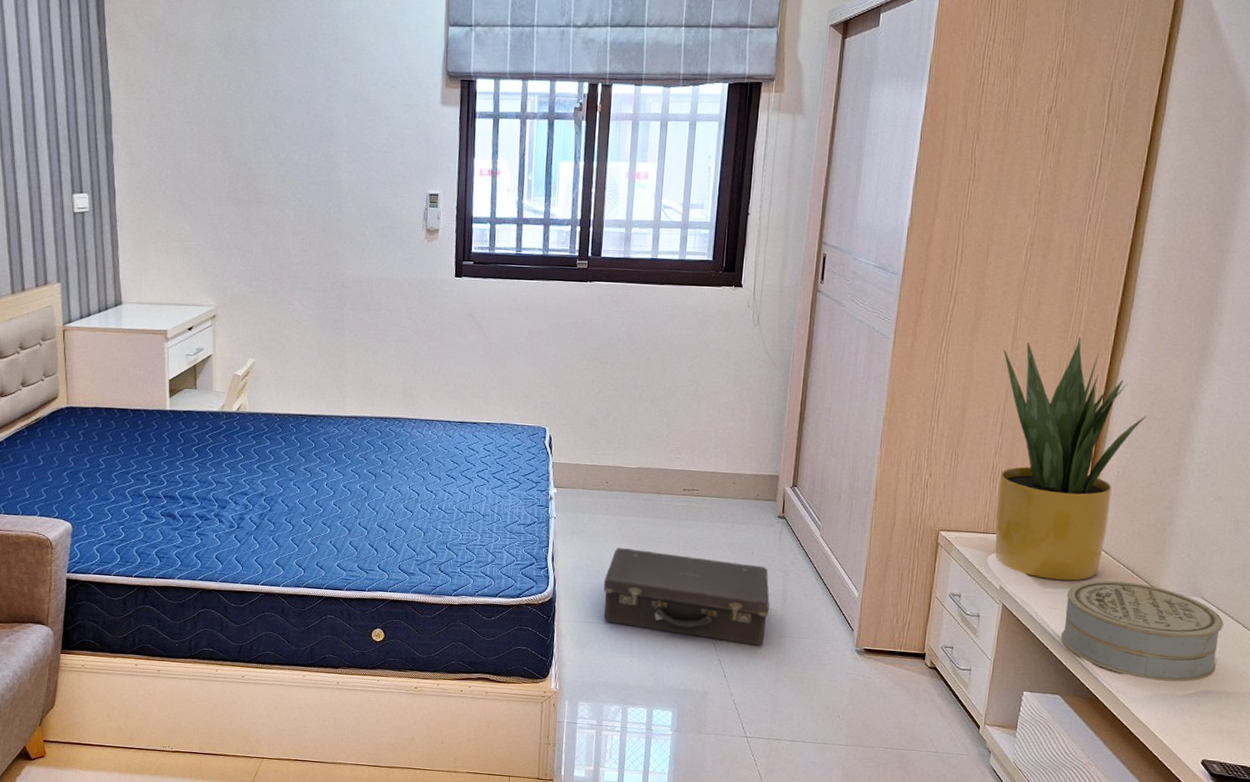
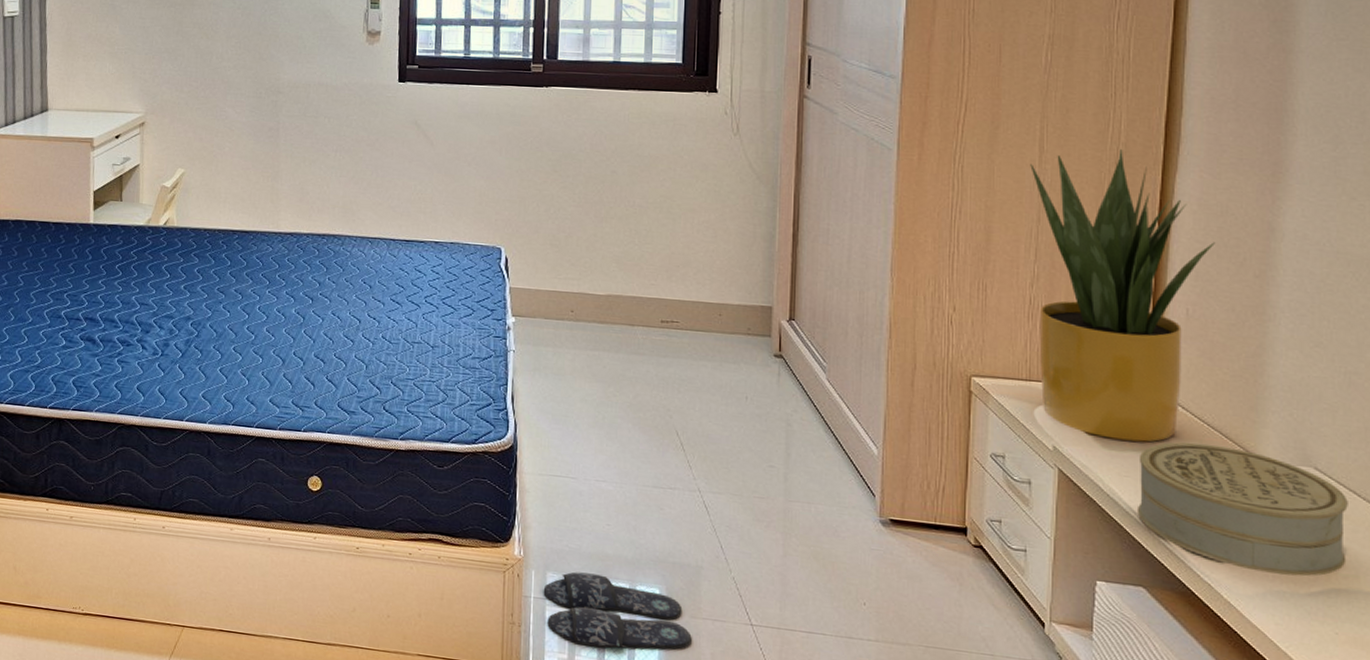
slippers: none [574,700,697,761] -> present [543,571,692,650]
suitcase: present [603,547,770,646] -> none [573,387,770,511]

